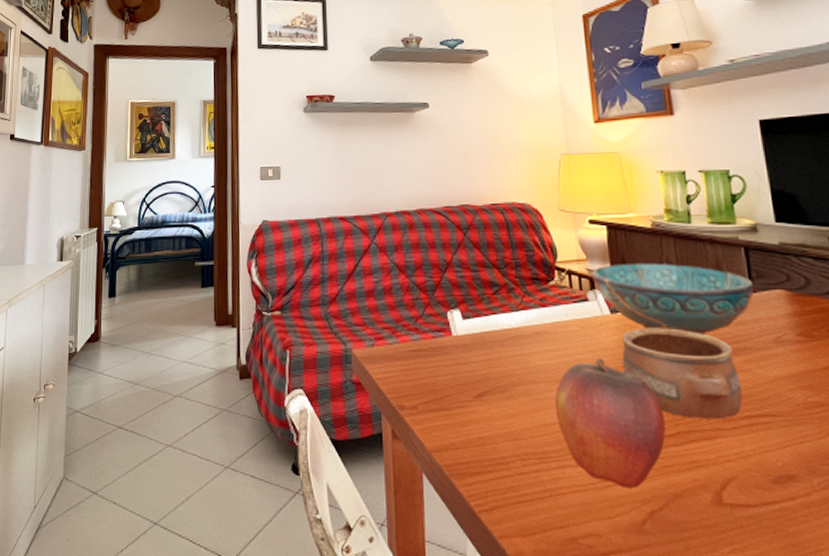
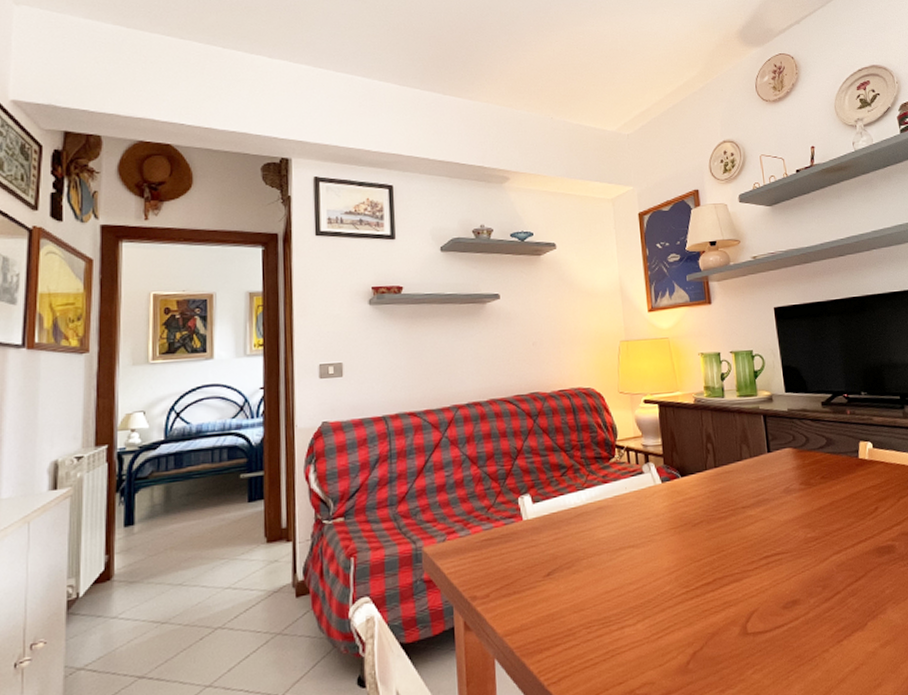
fruit: present [554,359,667,489] -> none [615,524,706,636]
bowl: present [590,262,755,335] -> none [645,433,771,493]
pottery: present [622,327,743,420] -> none [671,489,762,566]

